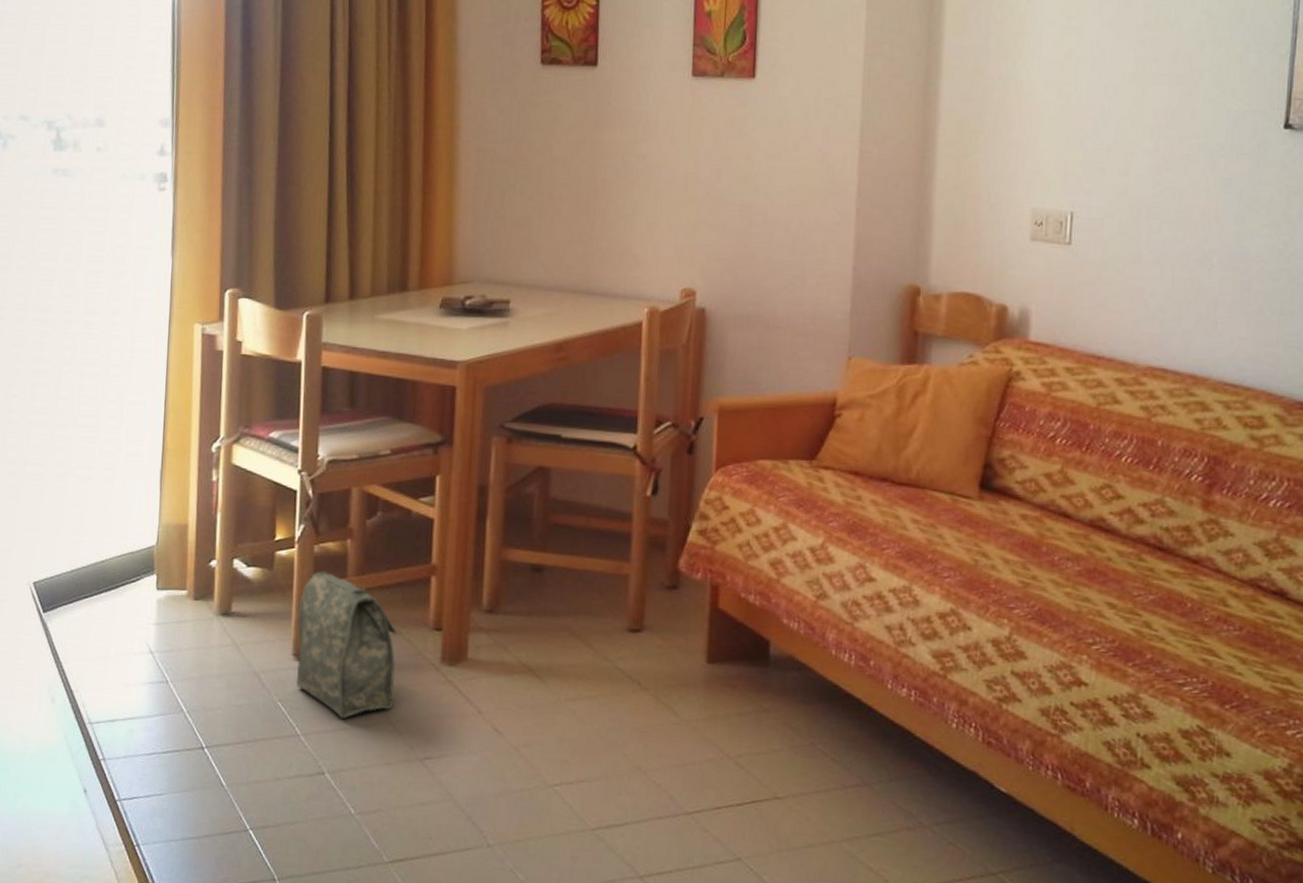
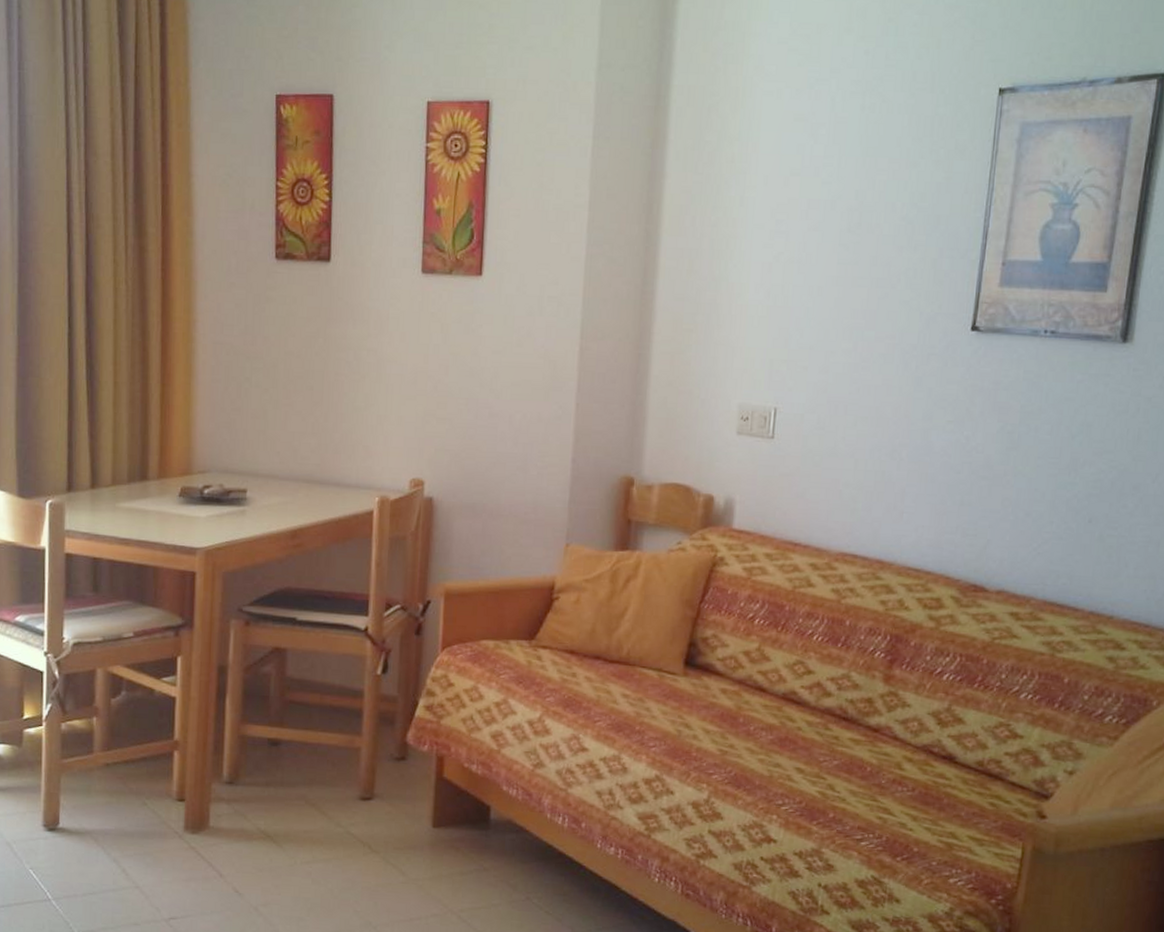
bag: present [297,571,396,719] -> none [47,748,142,884]

